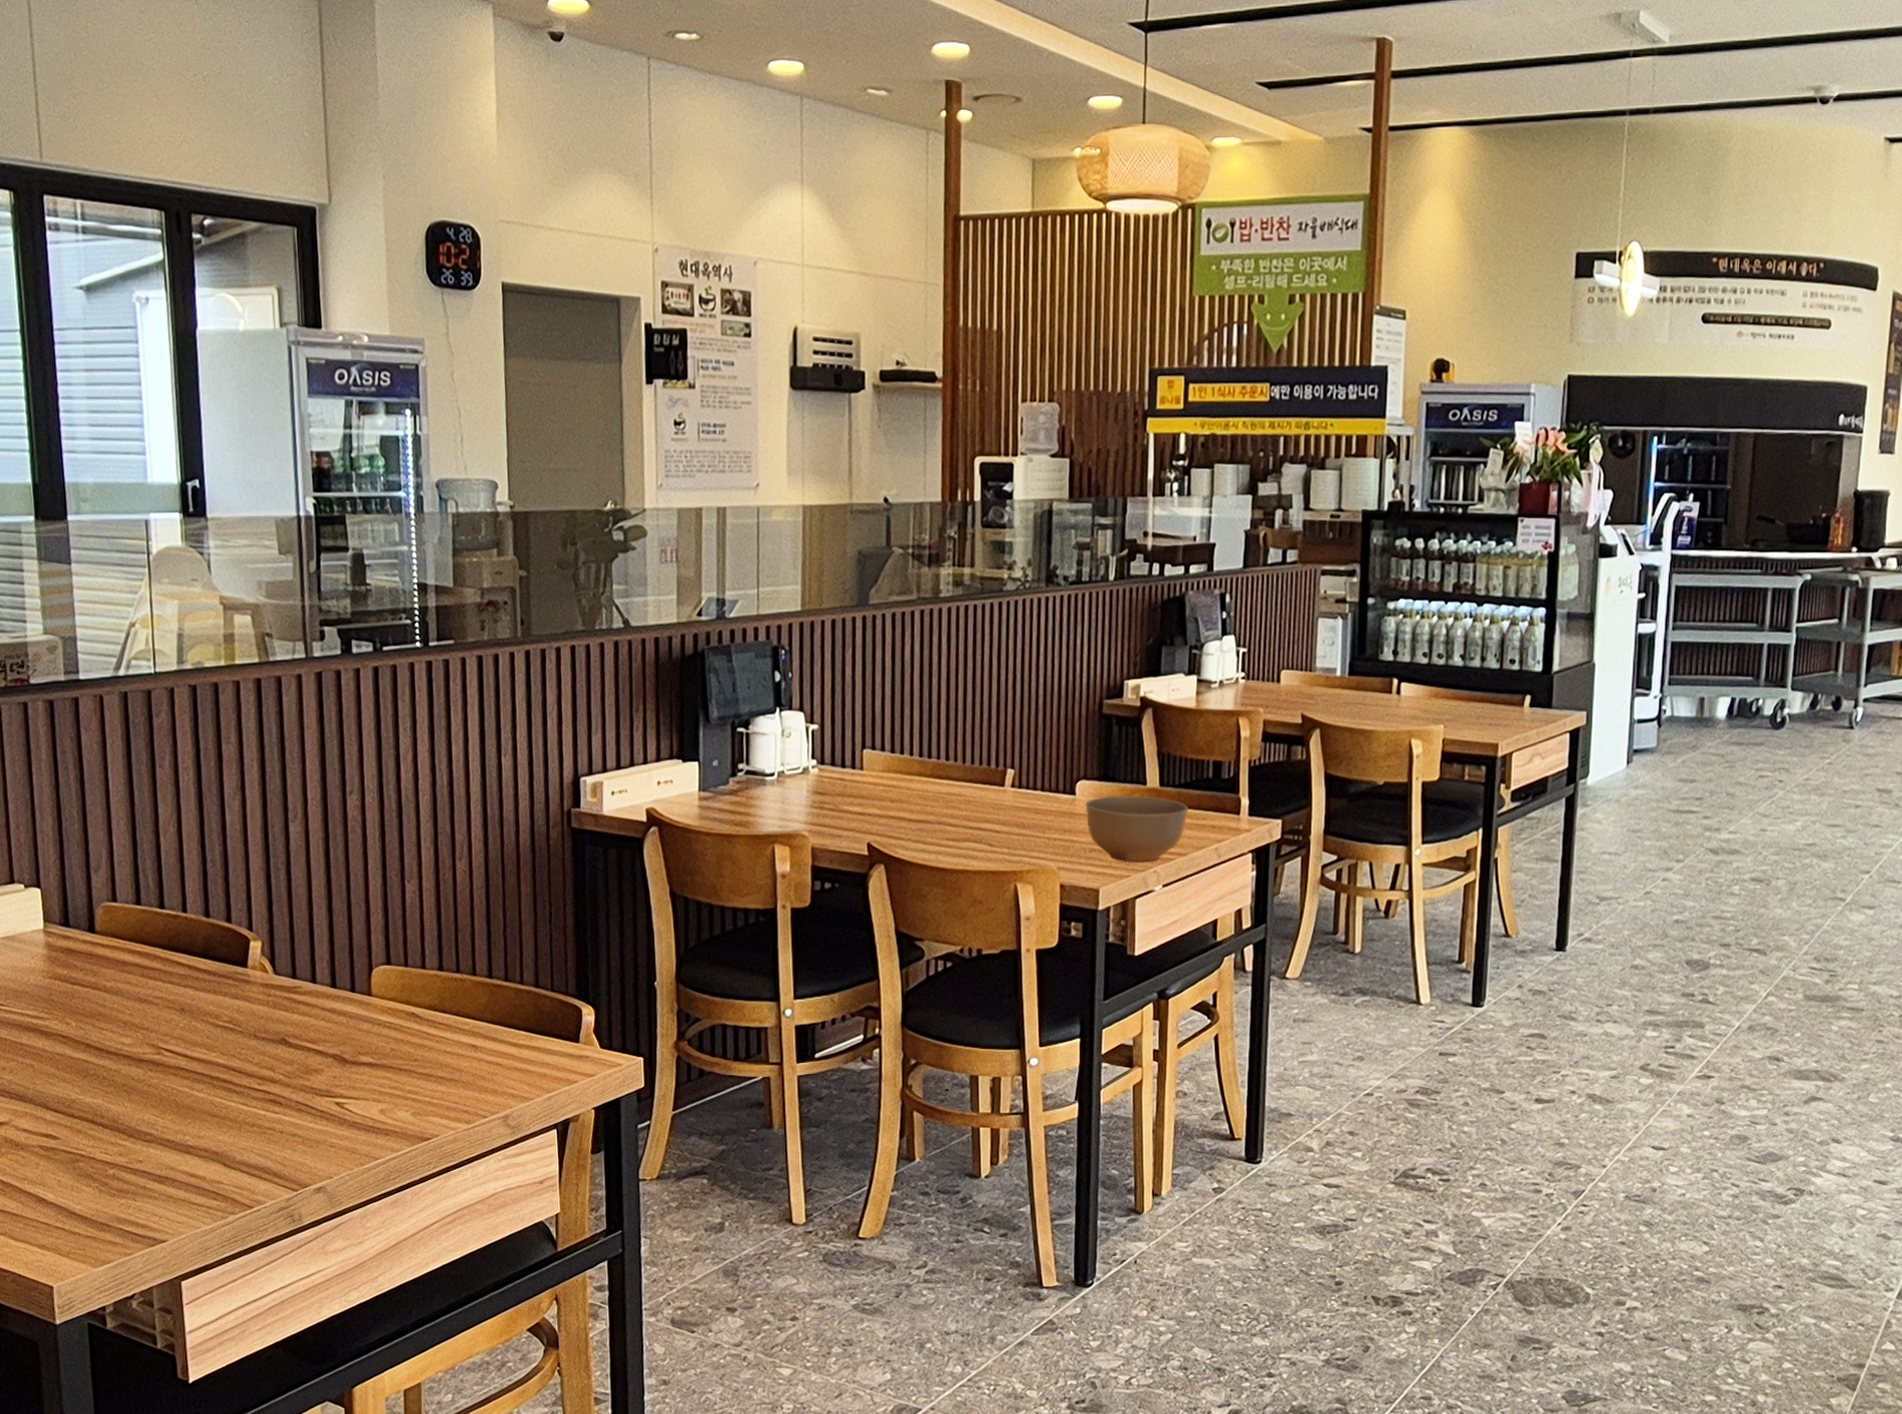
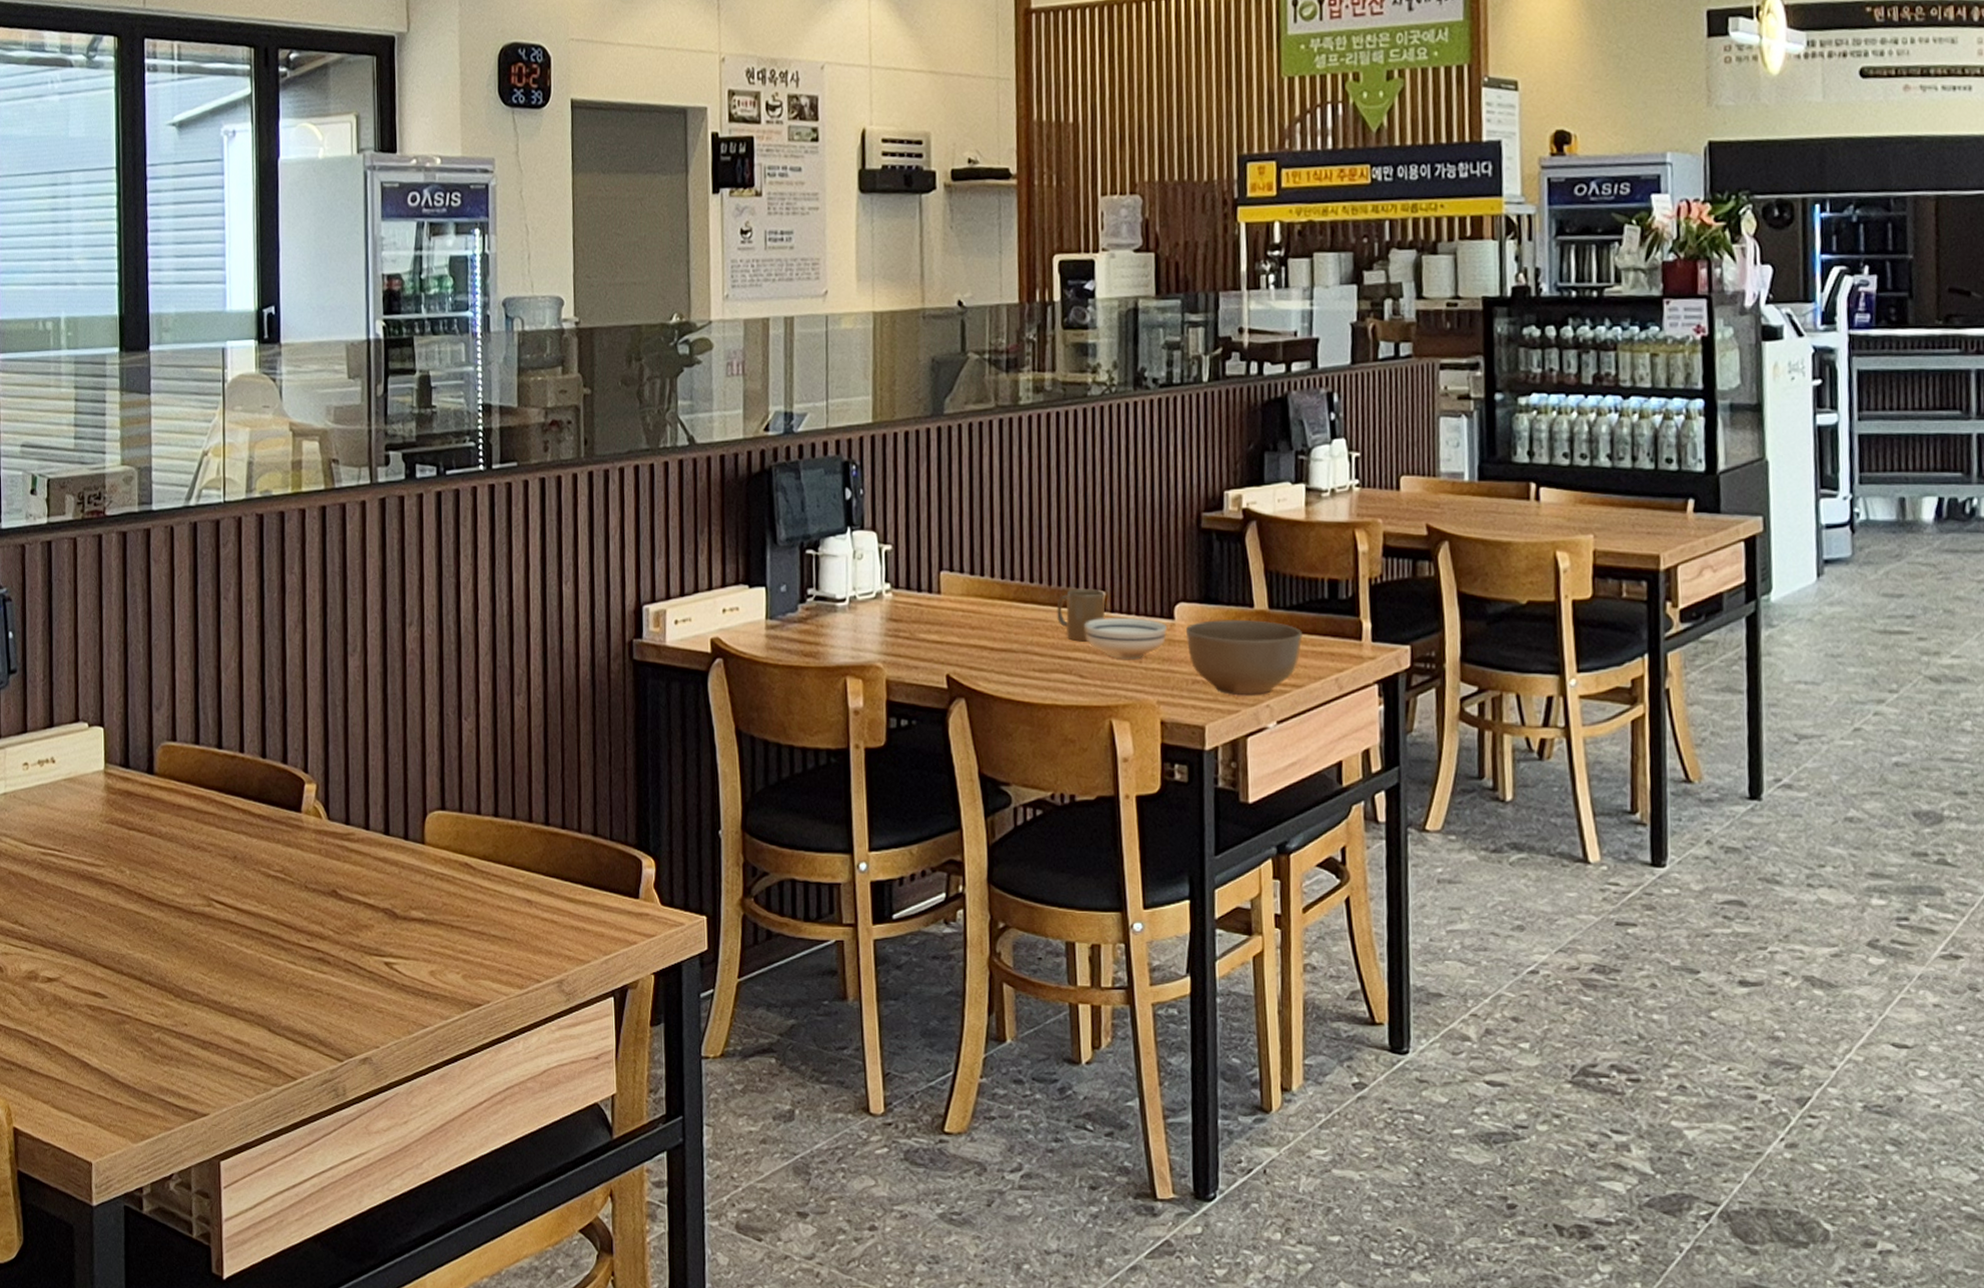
cup: none [970,766,1014,814] -> present [1057,588,1106,642]
bowl: none [995,793,1069,830] -> present [1084,617,1167,659]

